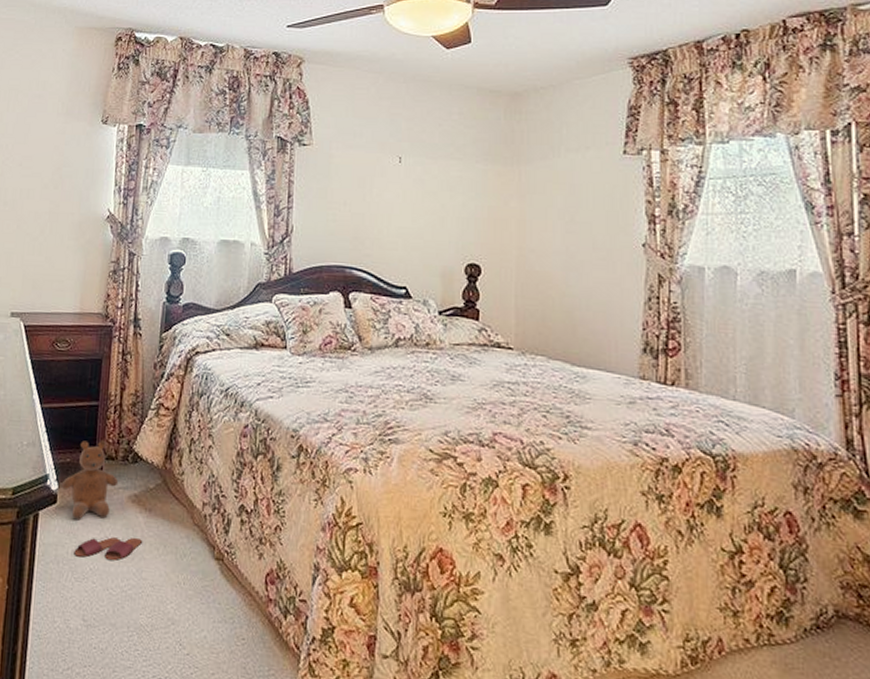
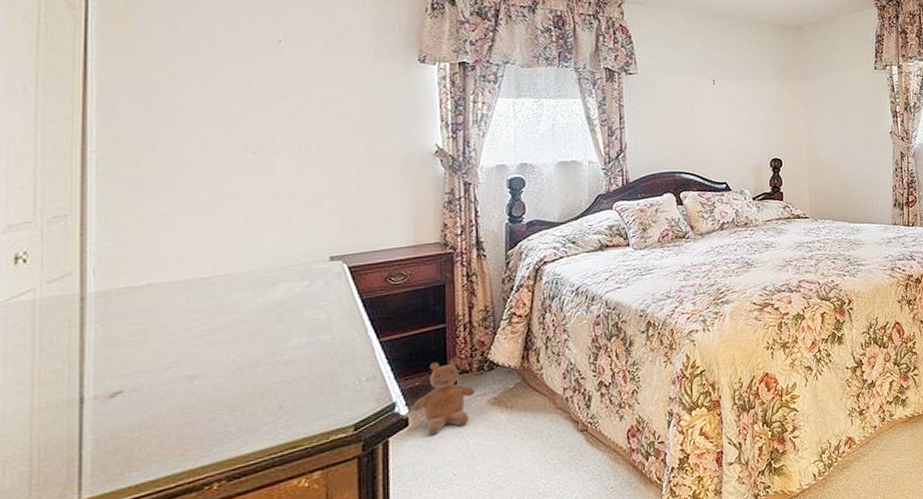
slippers: present [74,537,142,562] -> none [434,434,506,469]

